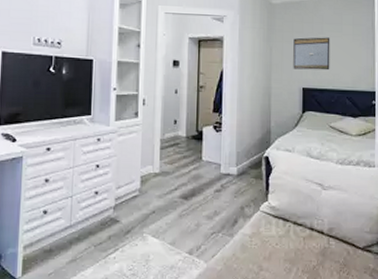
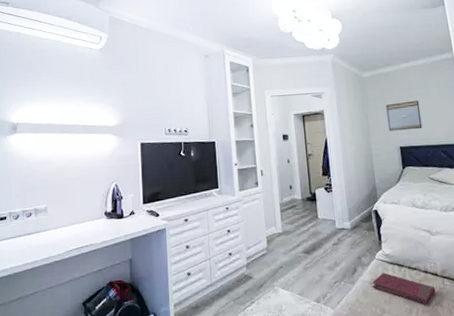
book: none [253,227,320,266] -> present [372,273,436,306]

